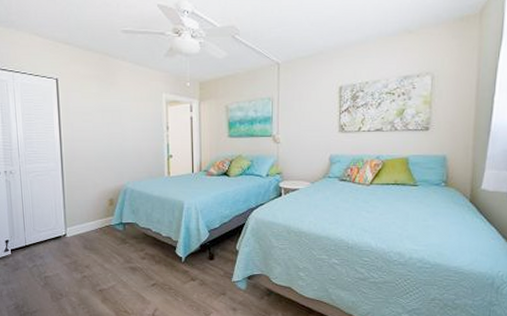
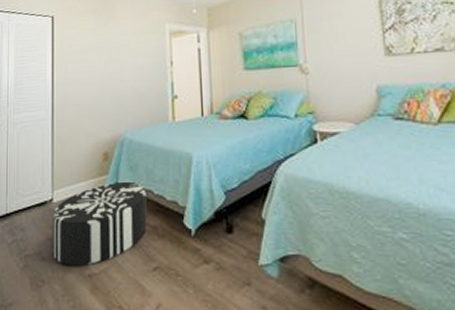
pouf: none [66,222,147,284] -> present [52,182,147,266]

